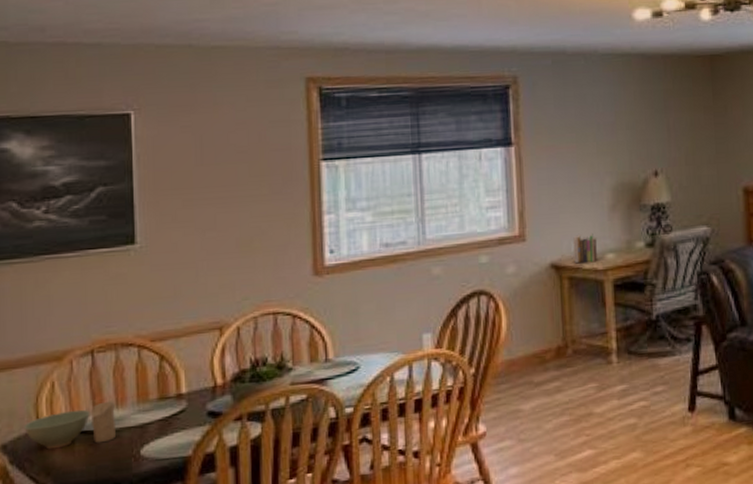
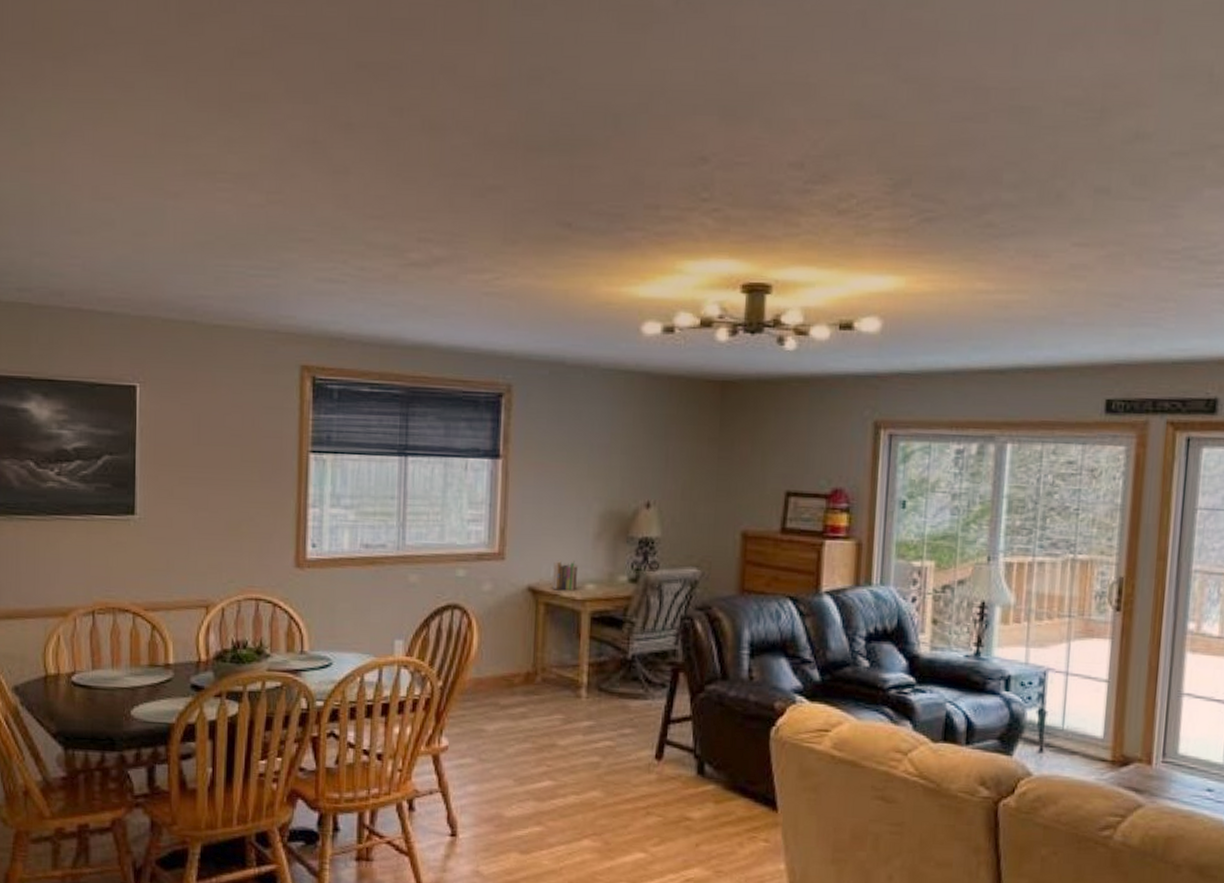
bowl: present [24,409,90,450] -> none [33,664,89,698]
candle: present [91,401,116,444] -> none [90,661,111,699]

